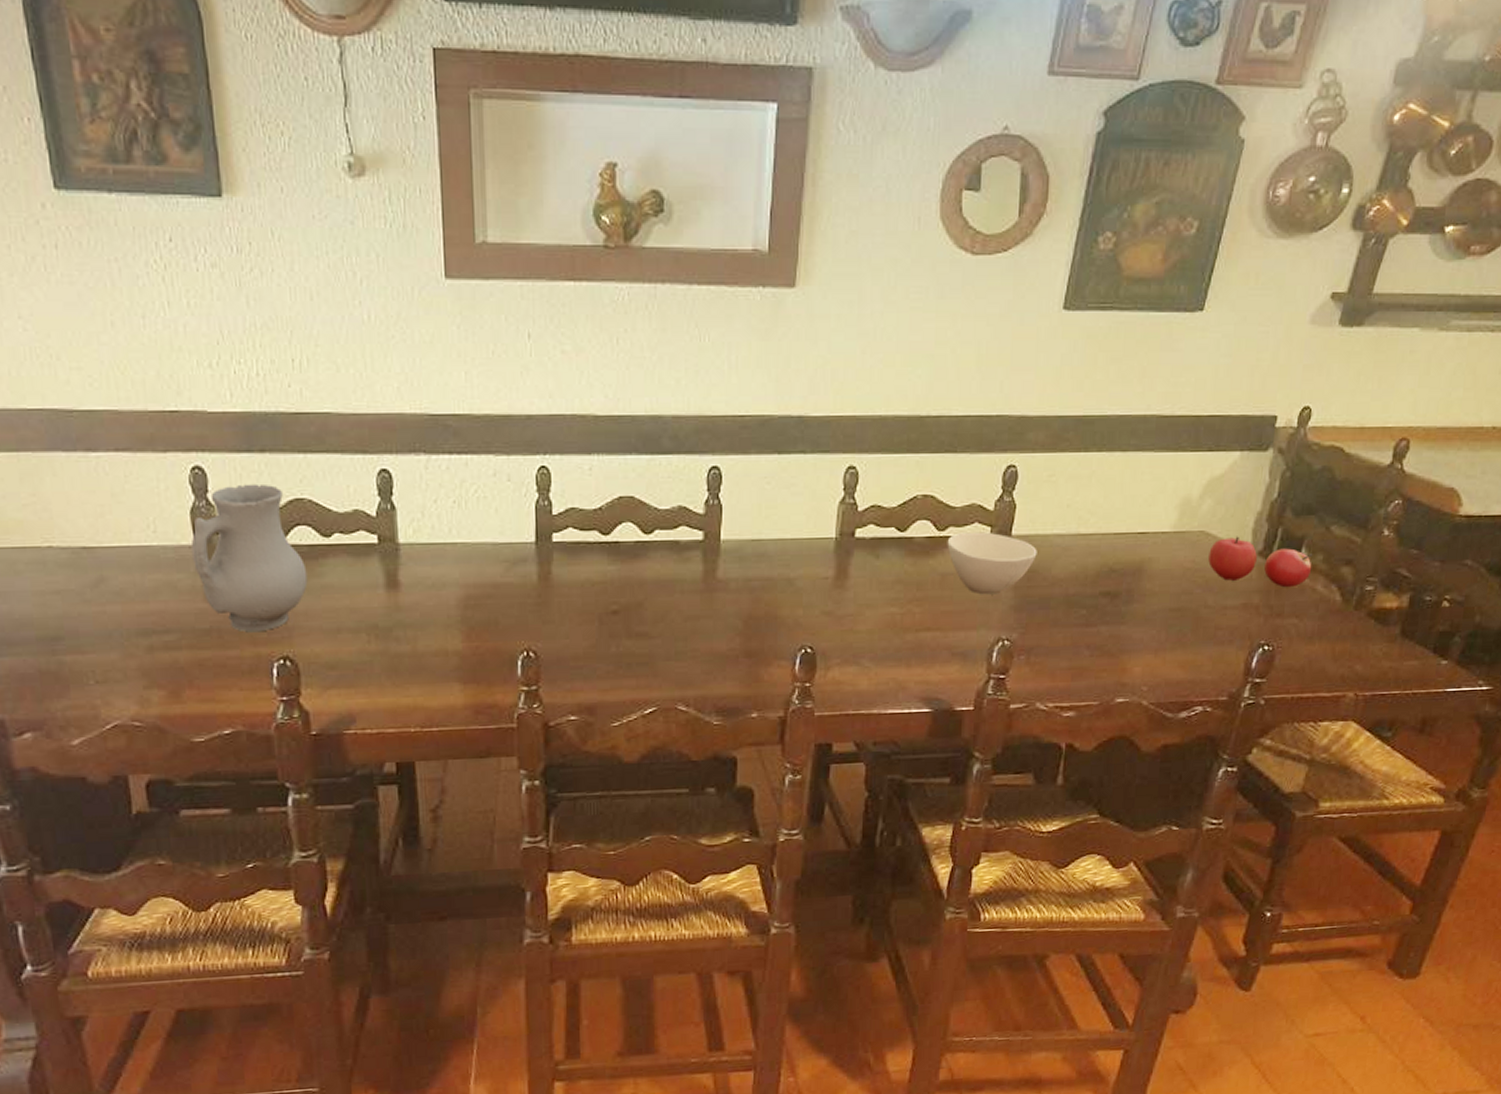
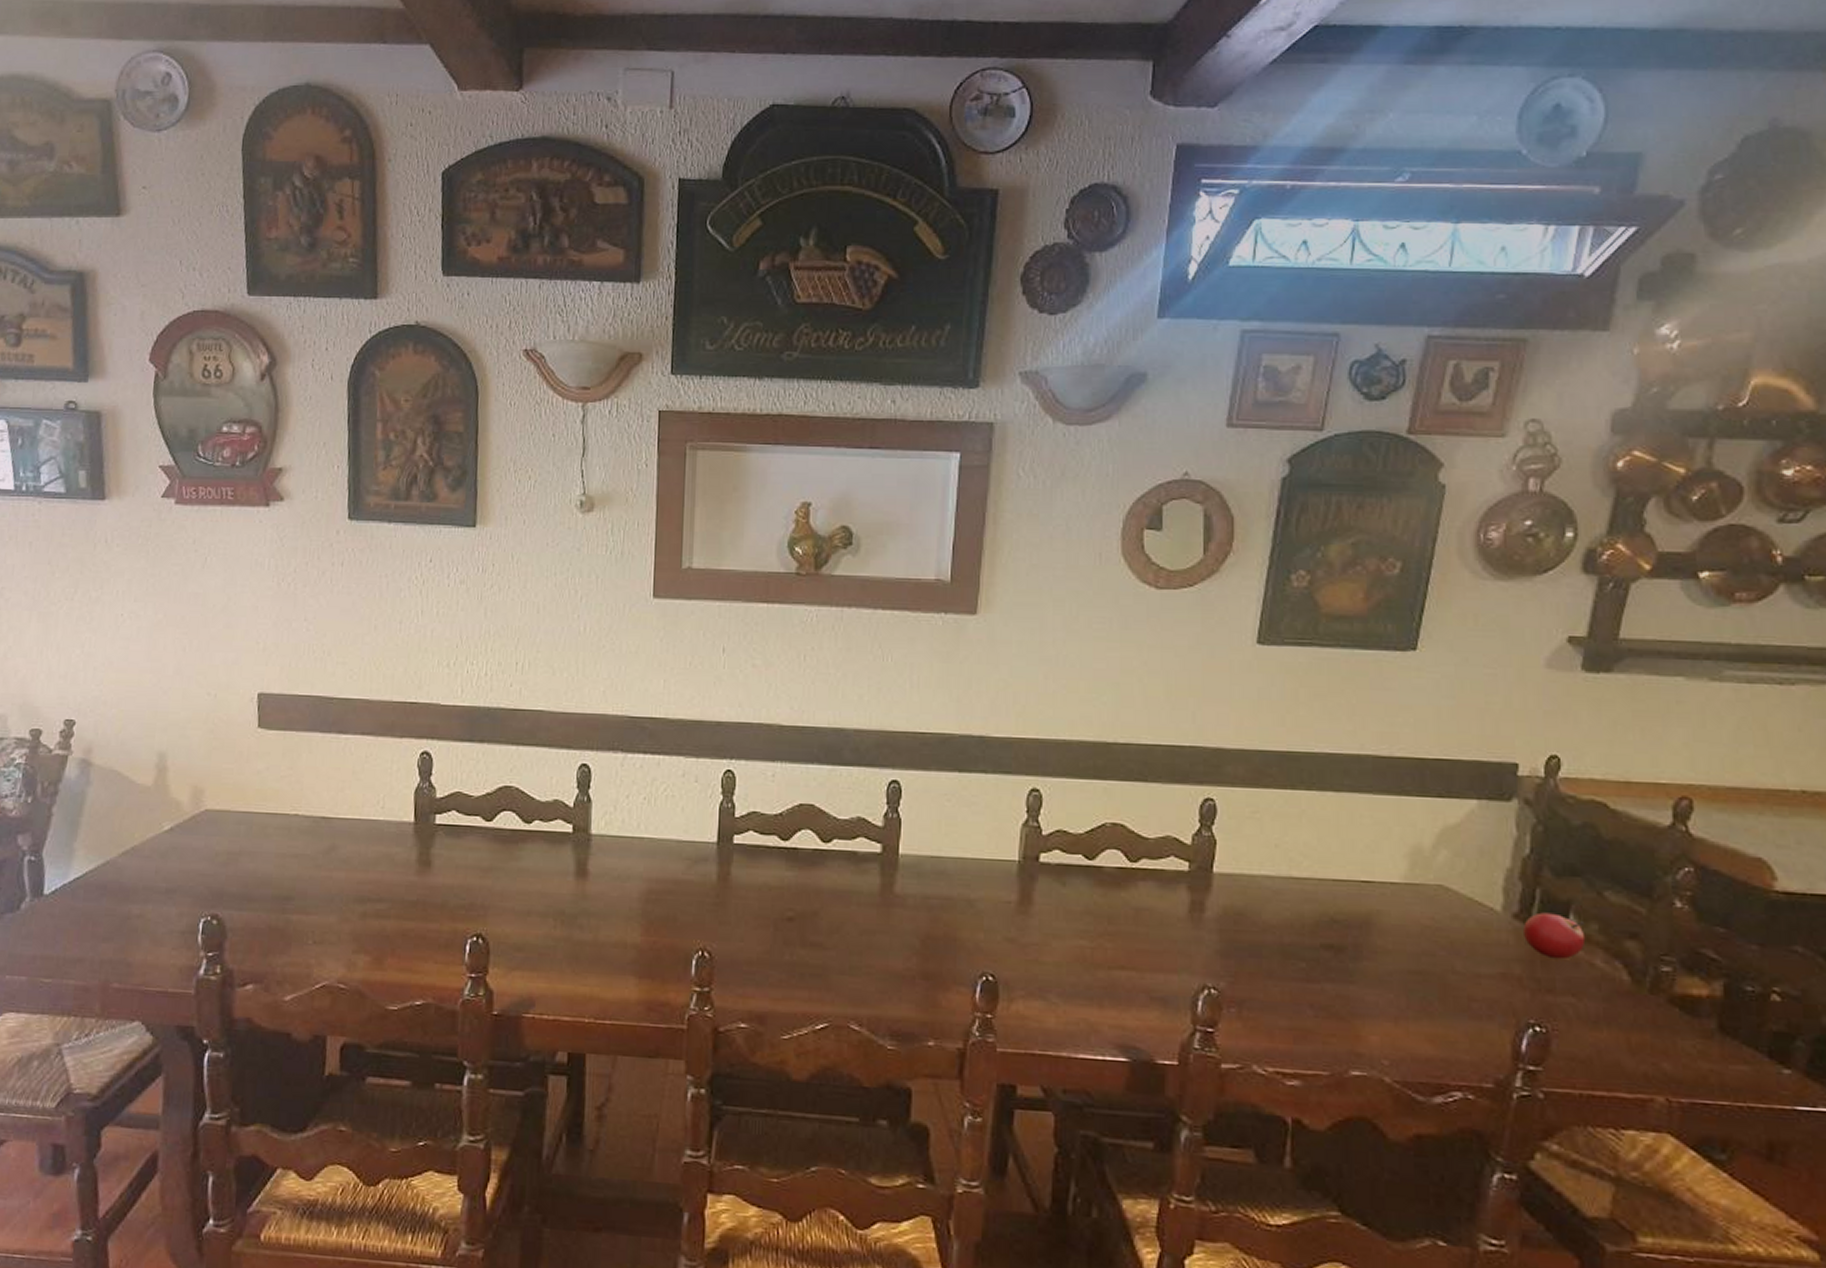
ceramic pitcher: present [190,483,308,633] -> none [410,770,507,909]
bowl: present [947,532,1037,595] -> none [1140,865,1244,936]
fruit: present [1208,536,1257,581] -> none [1451,894,1512,945]

